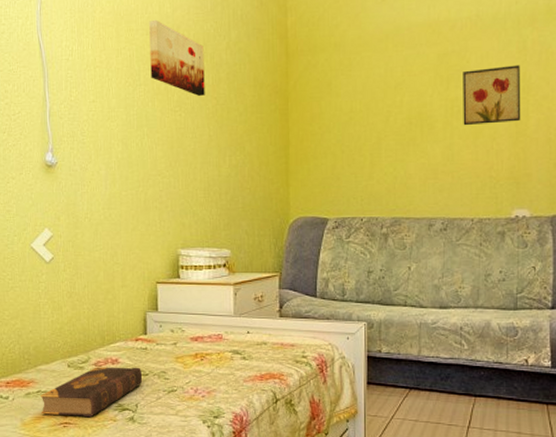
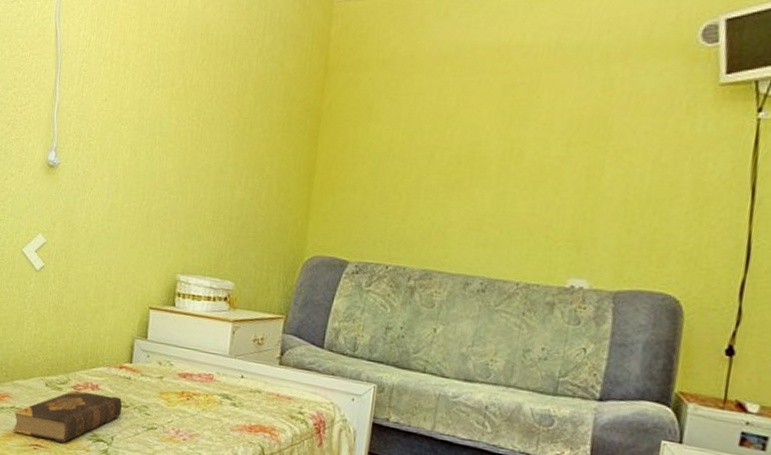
wall art: present [149,19,205,97] -> none [170,14,233,107]
wall art: present [463,65,521,126] -> none [522,106,602,175]

